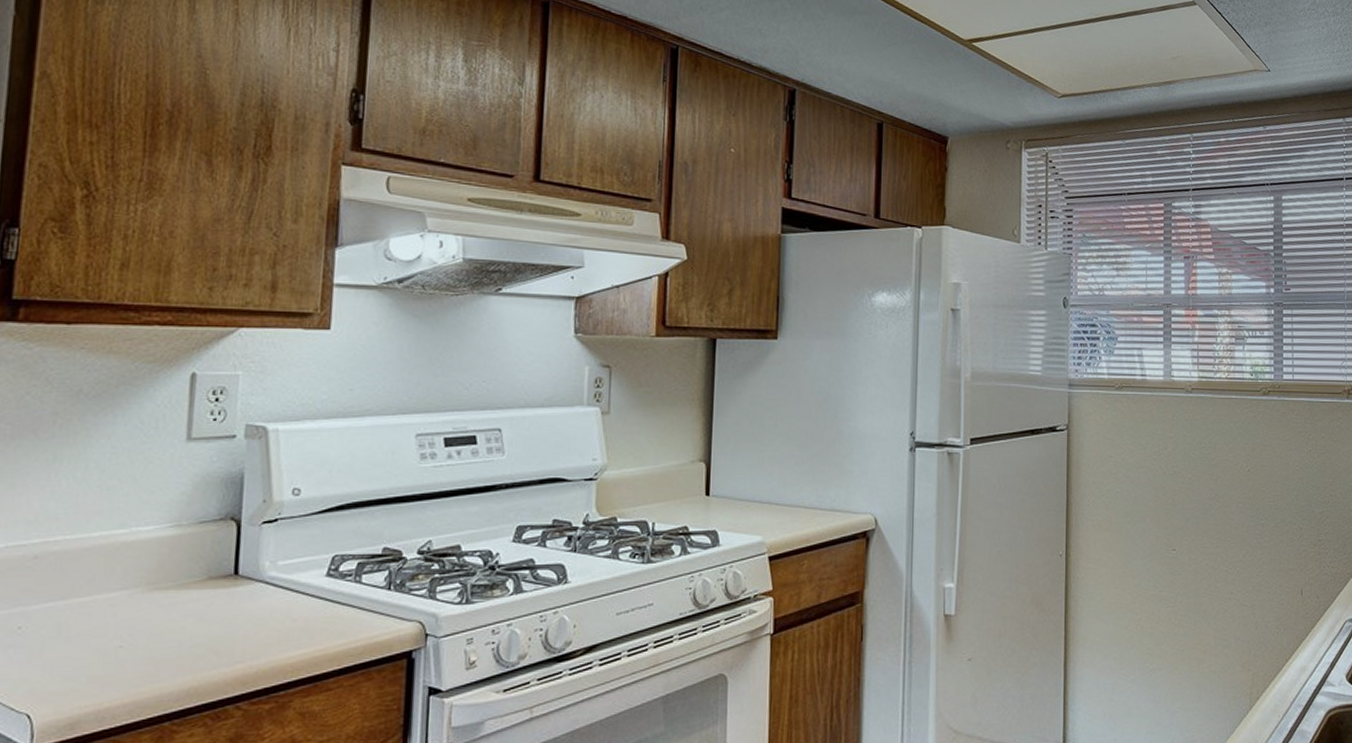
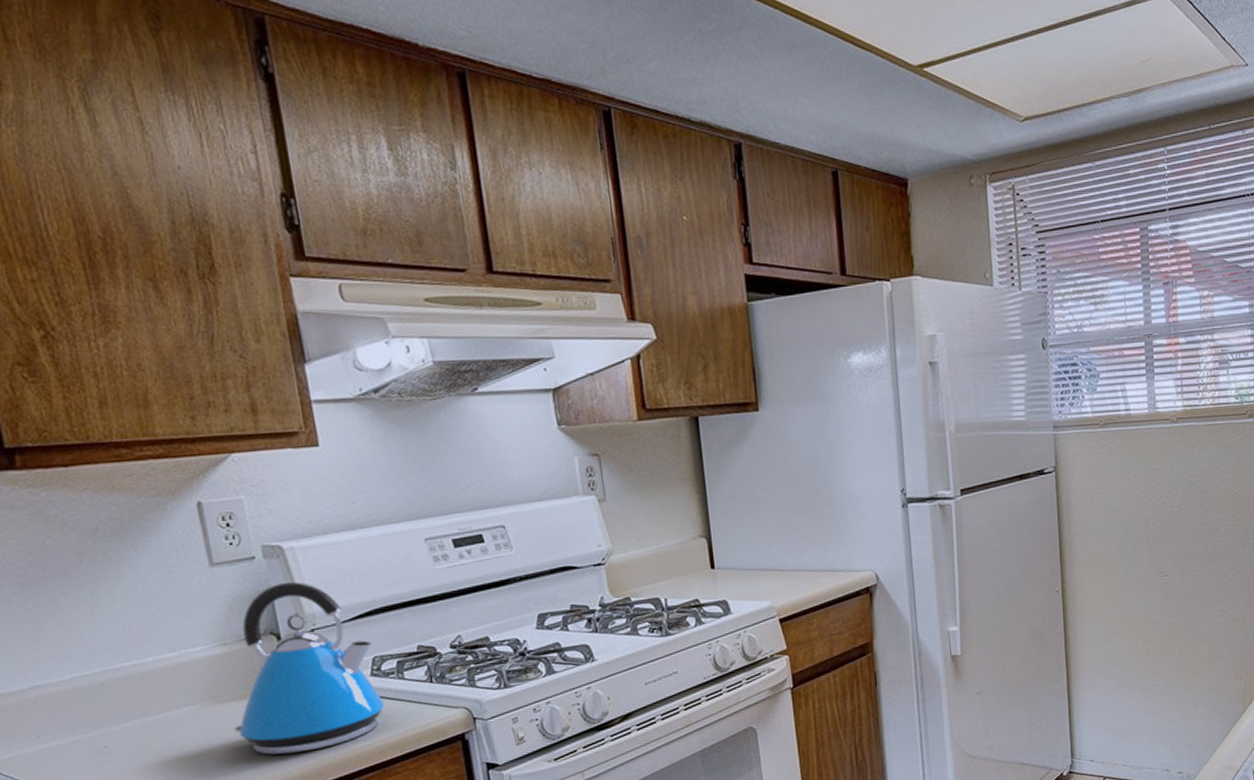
kettle: none [163,466,335,656] -> present [233,582,385,755]

